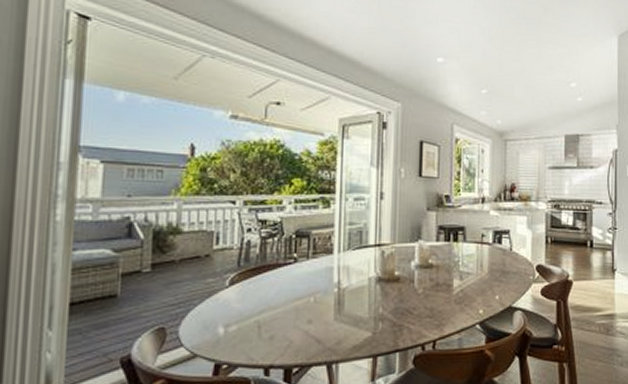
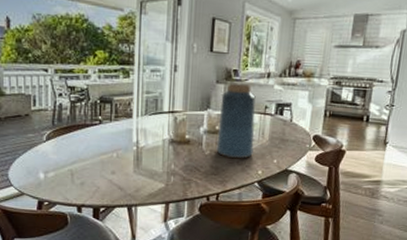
vase: none [430,210,472,297] -> present [216,83,256,159]

